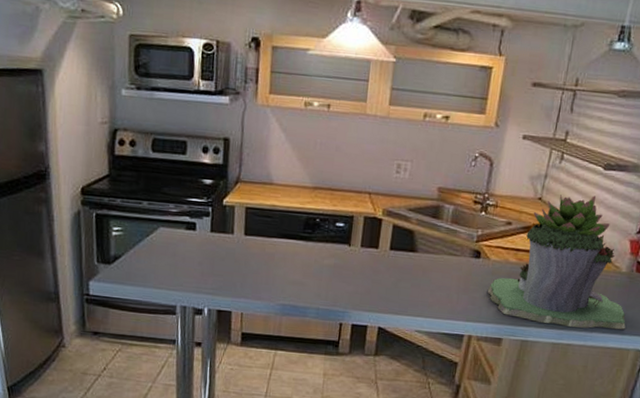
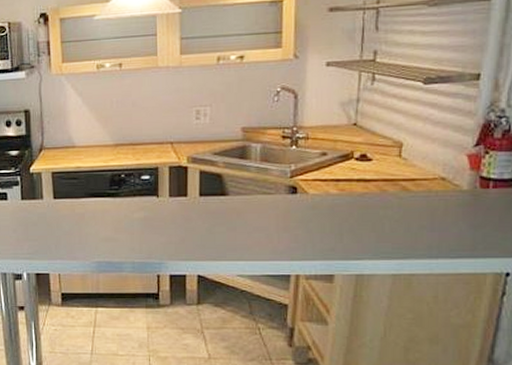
succulent planter: present [488,195,626,330] -> none [311,113,477,255]

